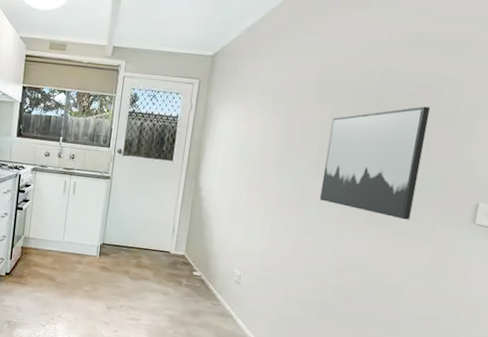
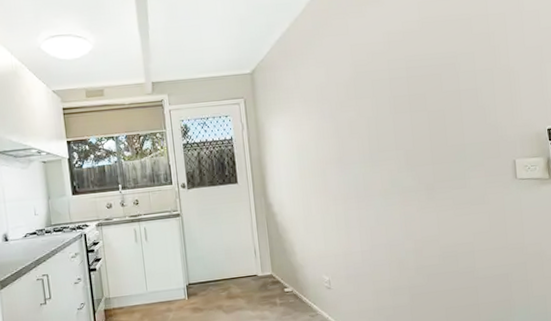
wall art: present [319,106,431,220] -> none [374,82,464,190]

